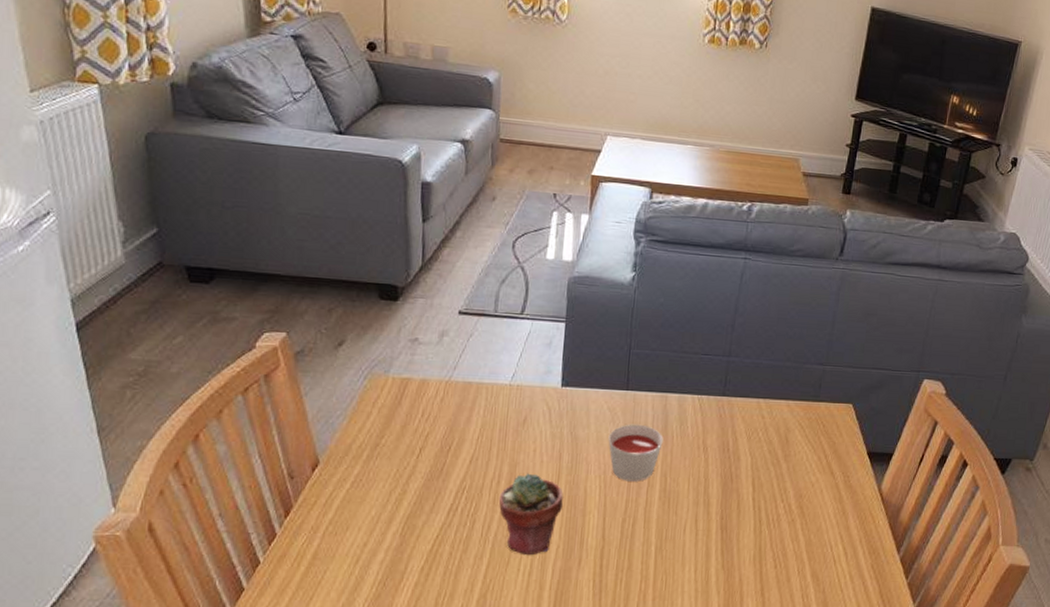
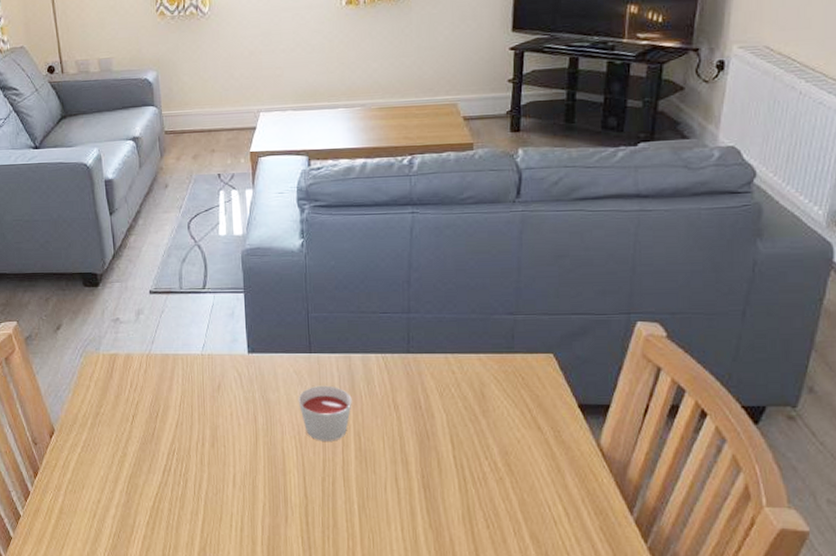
potted succulent: present [498,473,564,556] -> none [205,435,264,513]

